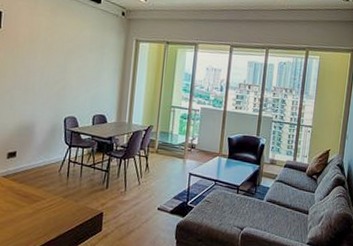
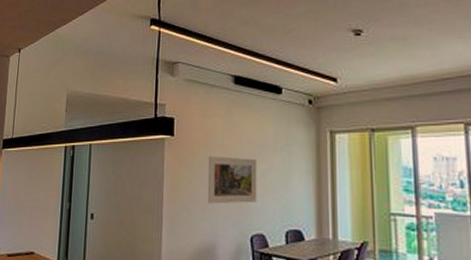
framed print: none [29,50,75,92] -> present [207,156,258,204]

